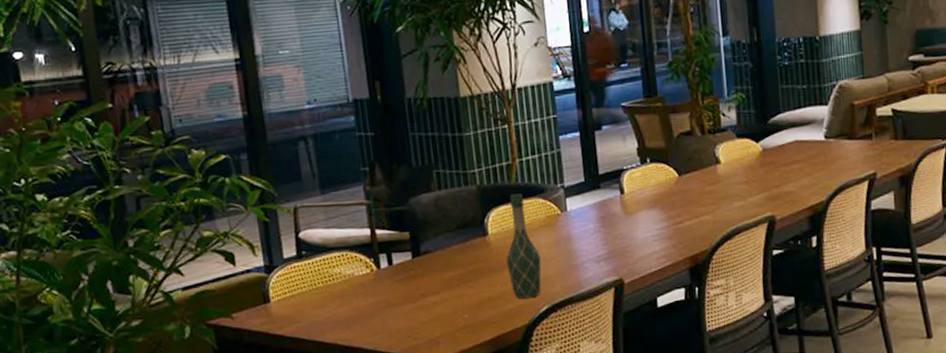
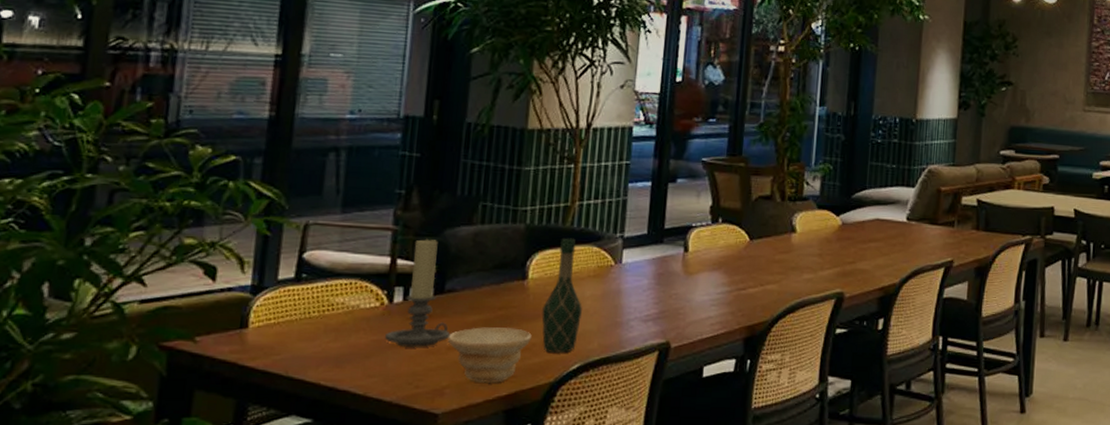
candle holder: none [380,208,434,306] -> present [385,238,451,348]
bowl: none [432,280,502,331] -> present [447,327,532,383]

